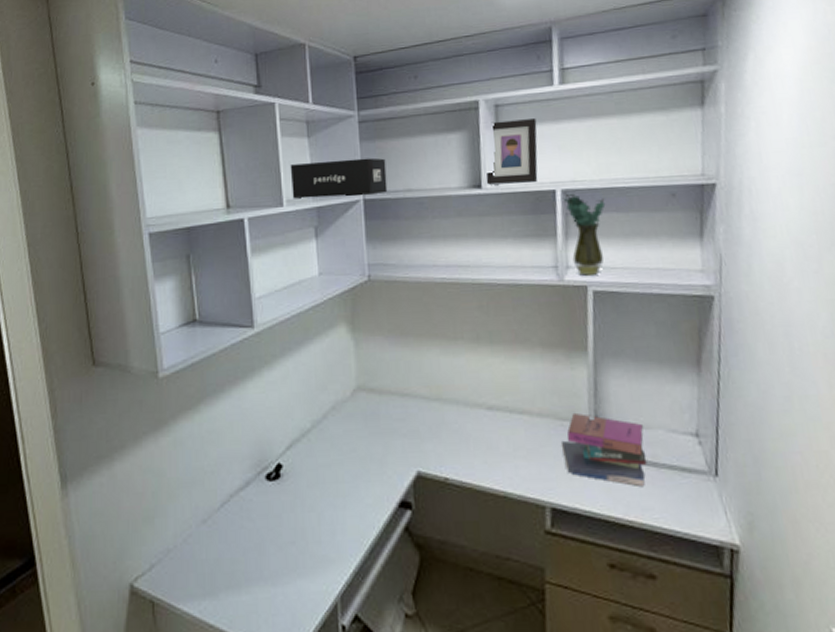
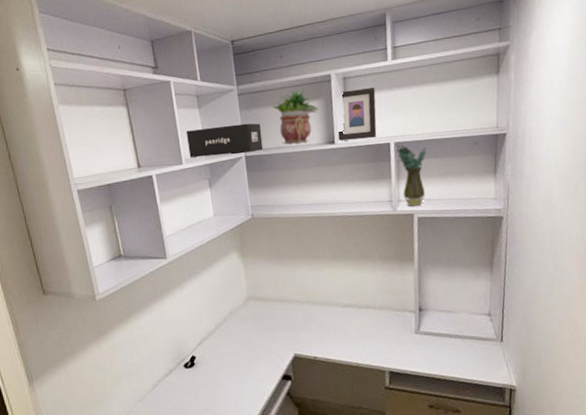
potted plant: none [402,116,461,188] -> present [273,88,318,145]
books: present [560,412,647,488] -> none [395,305,455,353]

